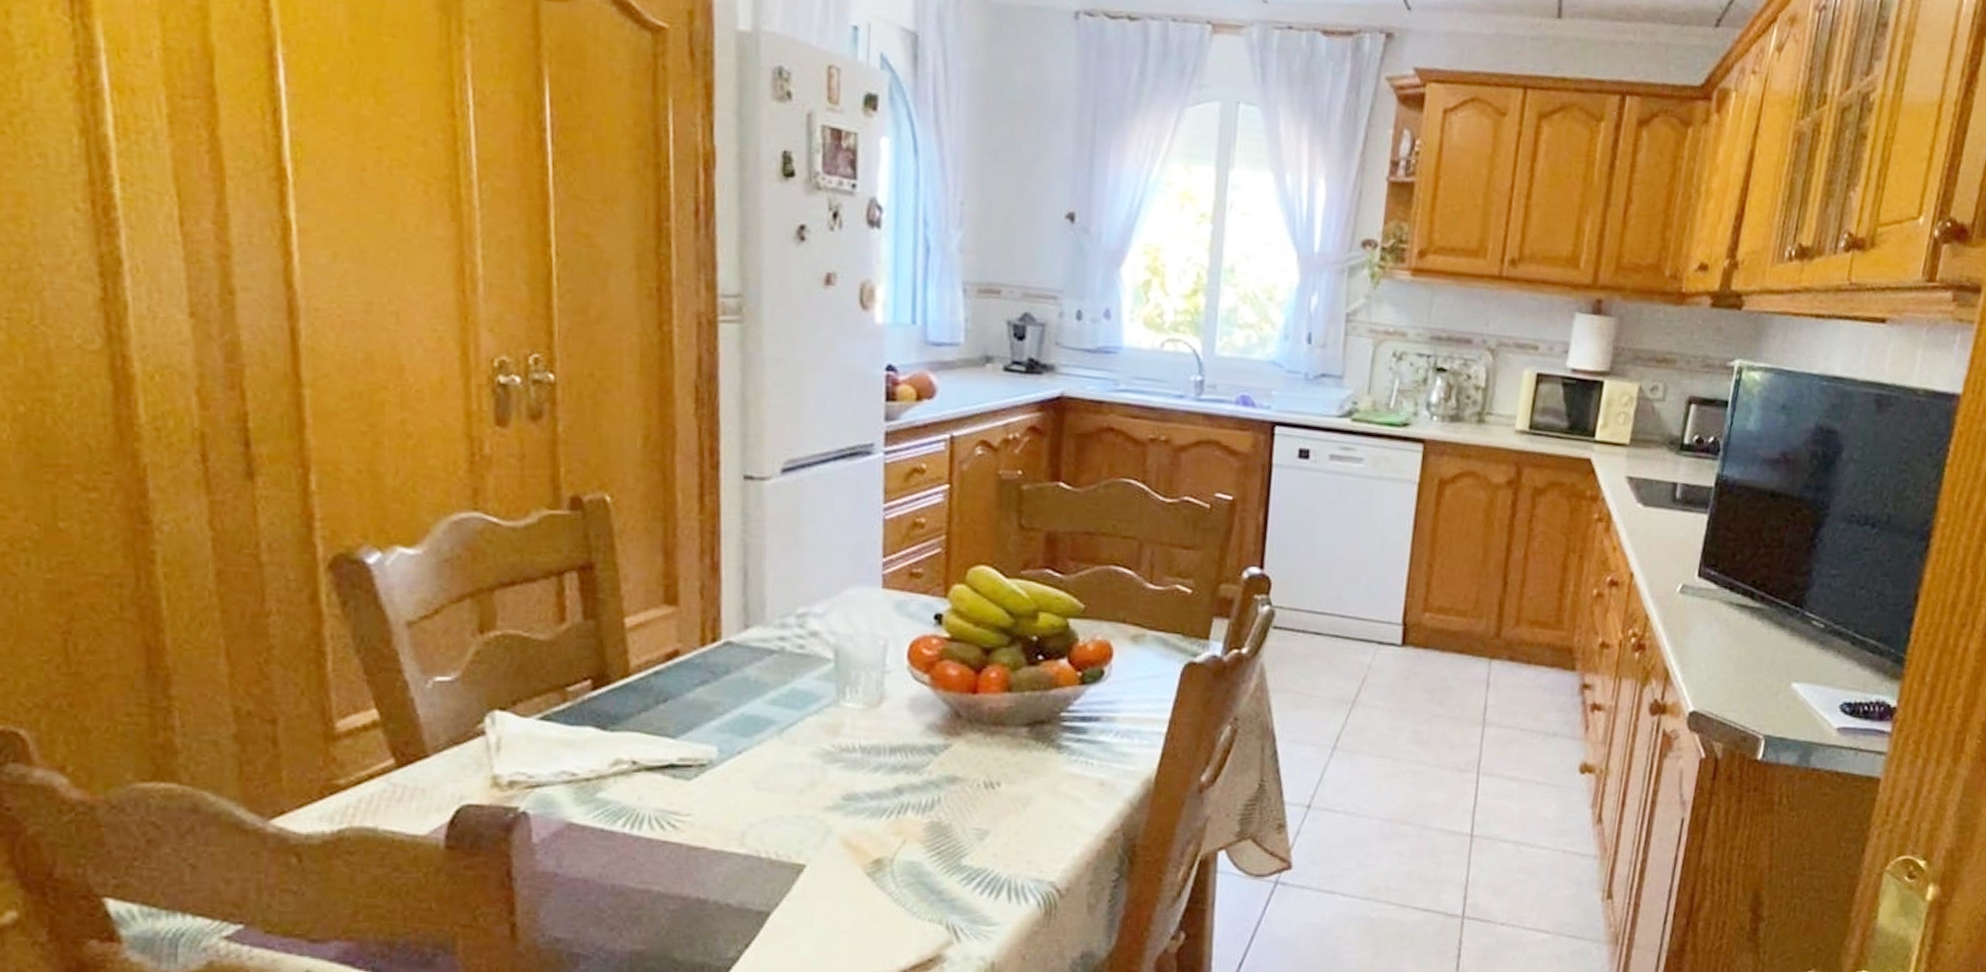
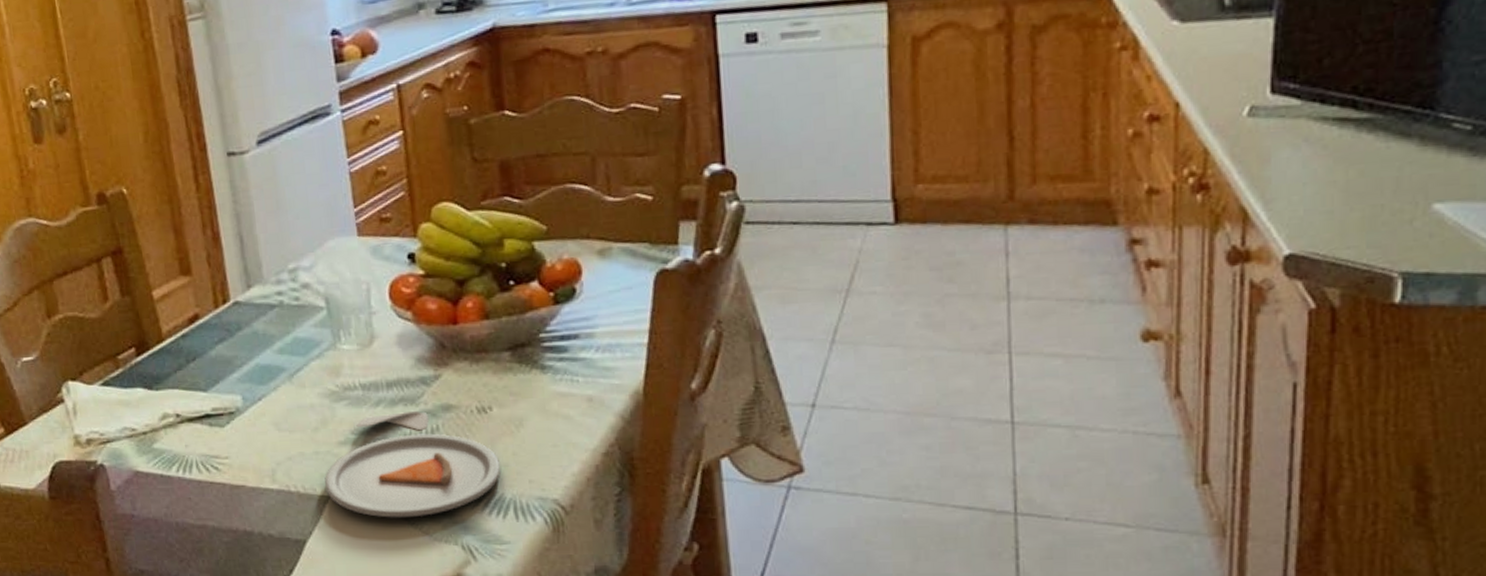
dinner plate: none [801,779,1000,893] -> present [324,410,501,518]

